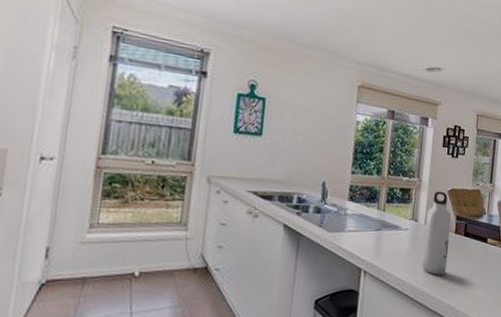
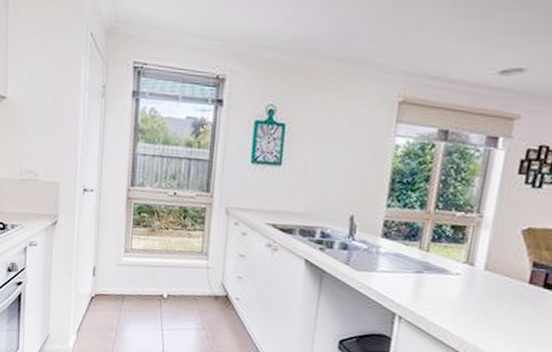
water bottle: present [422,191,451,275] -> none [477,230,525,332]

